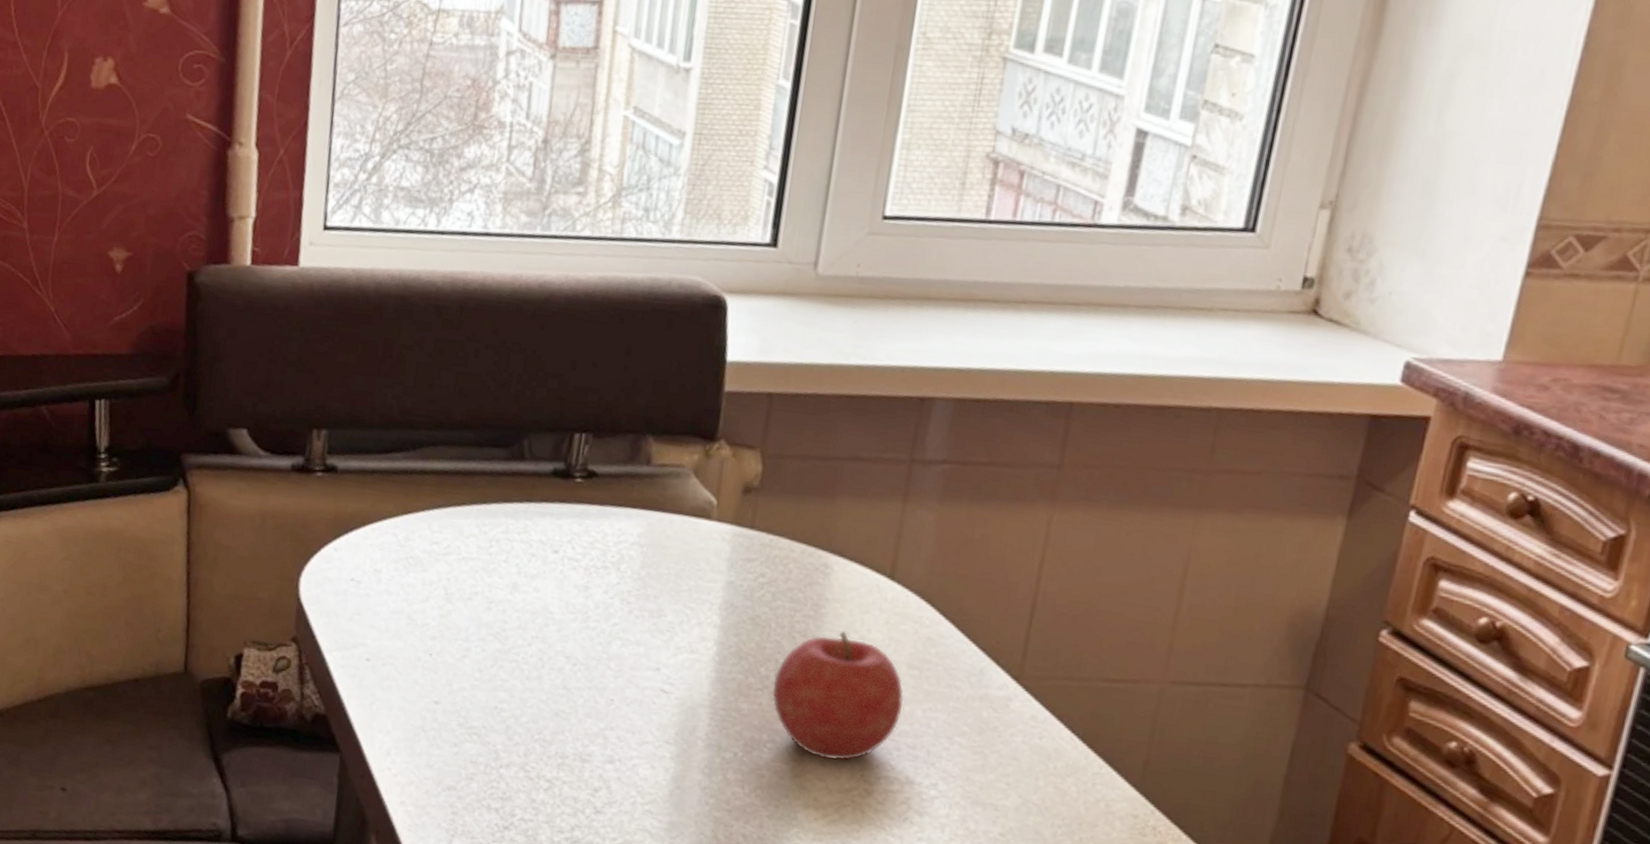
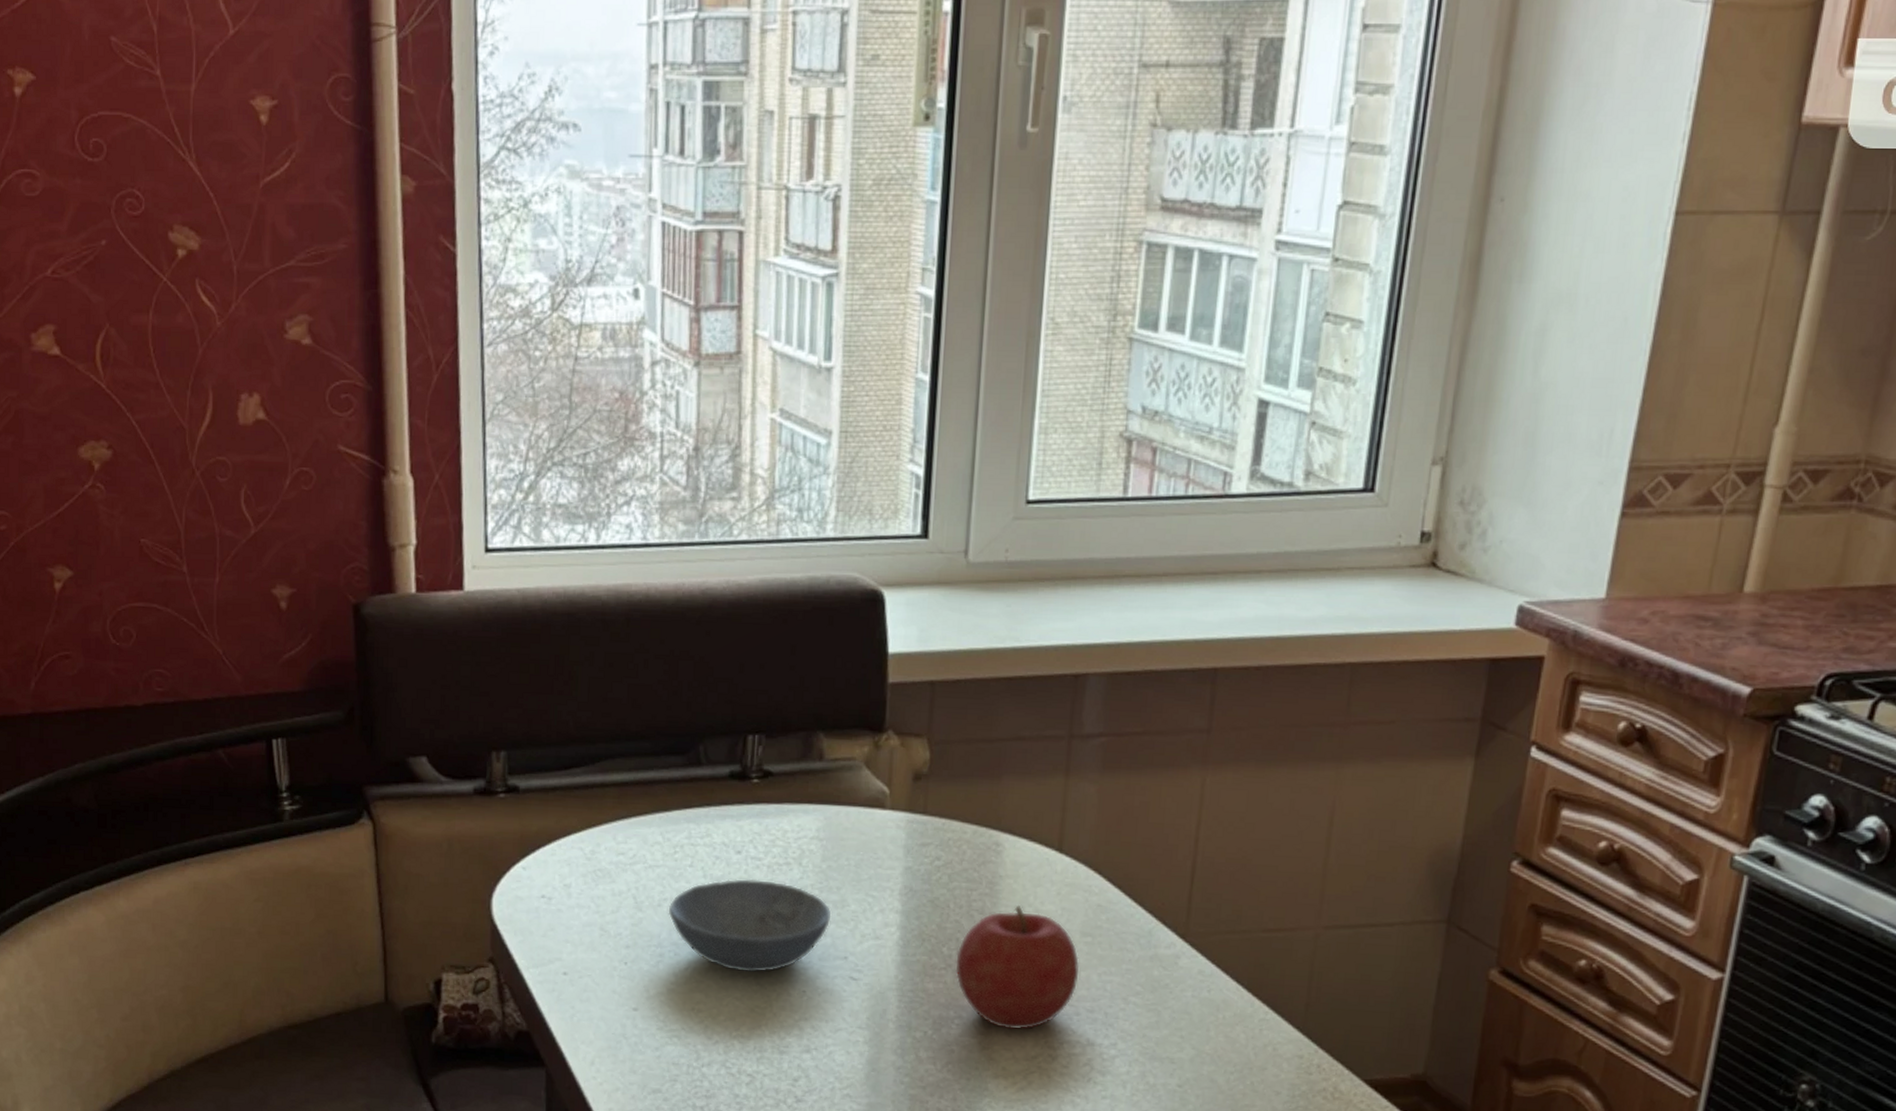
bowl: none [478,578,646,677] -> present [668,879,831,973]

